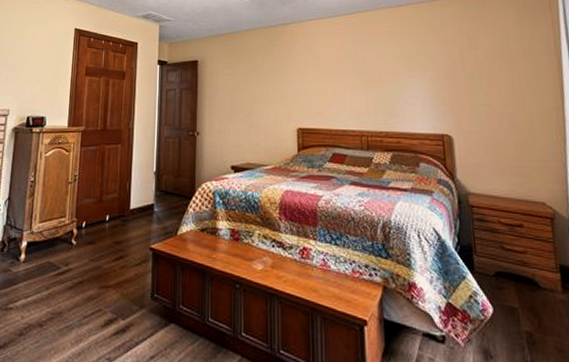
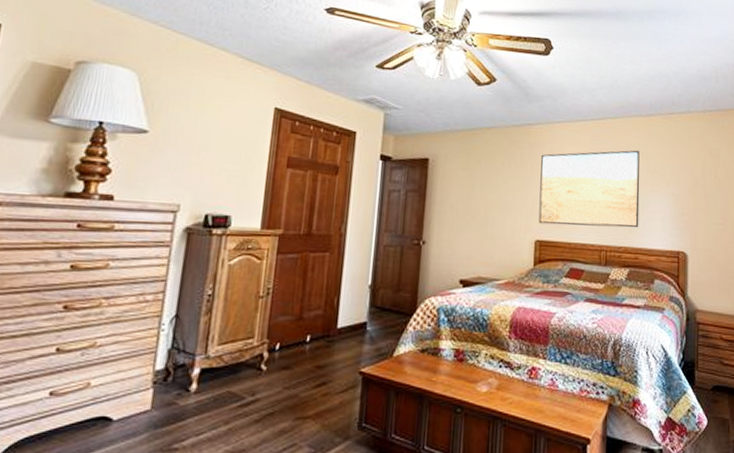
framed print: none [298,39,398,113] -> present [538,150,640,228]

